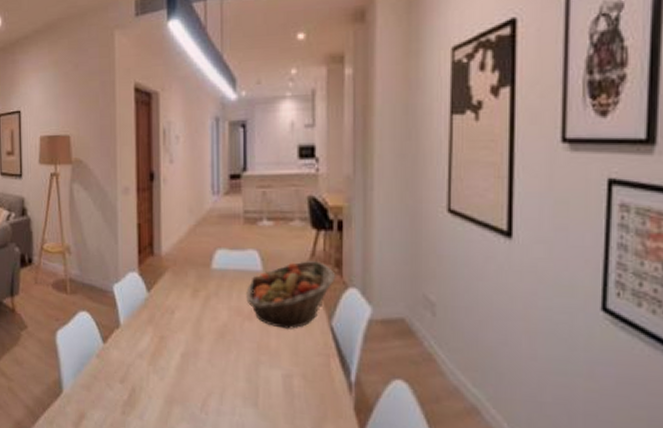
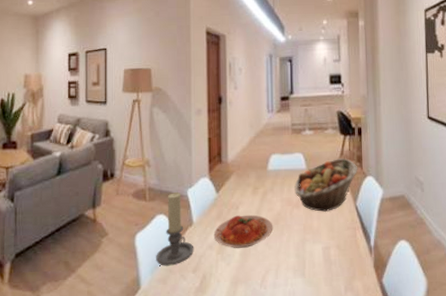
candle holder: none [79,287,122,372] -> present [156,192,194,266]
plate: none [144,321,218,362] -> present [213,214,273,248]

